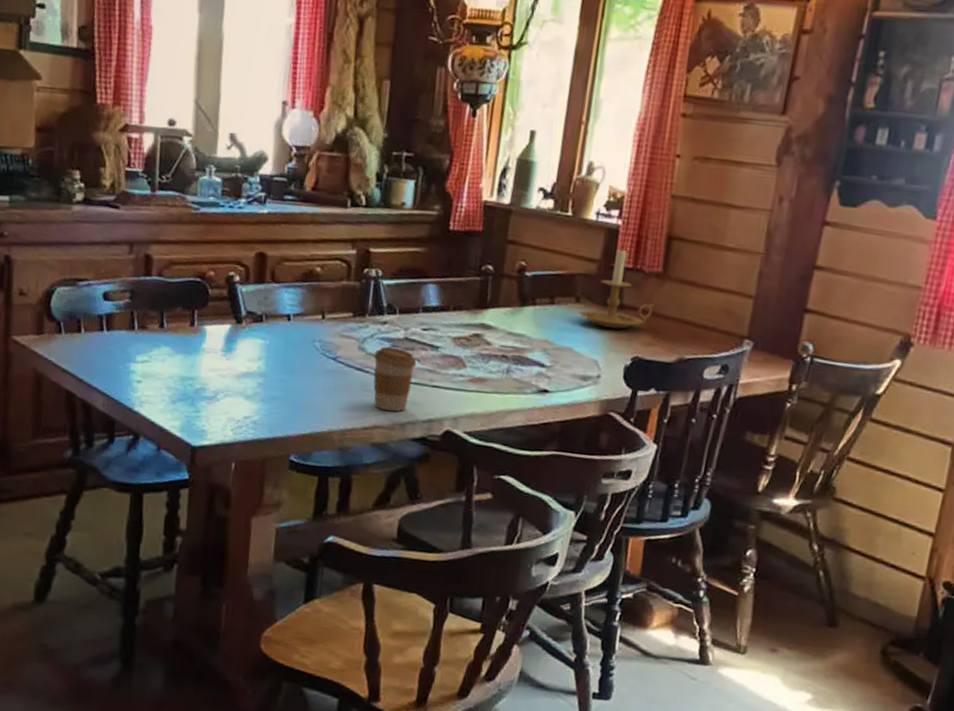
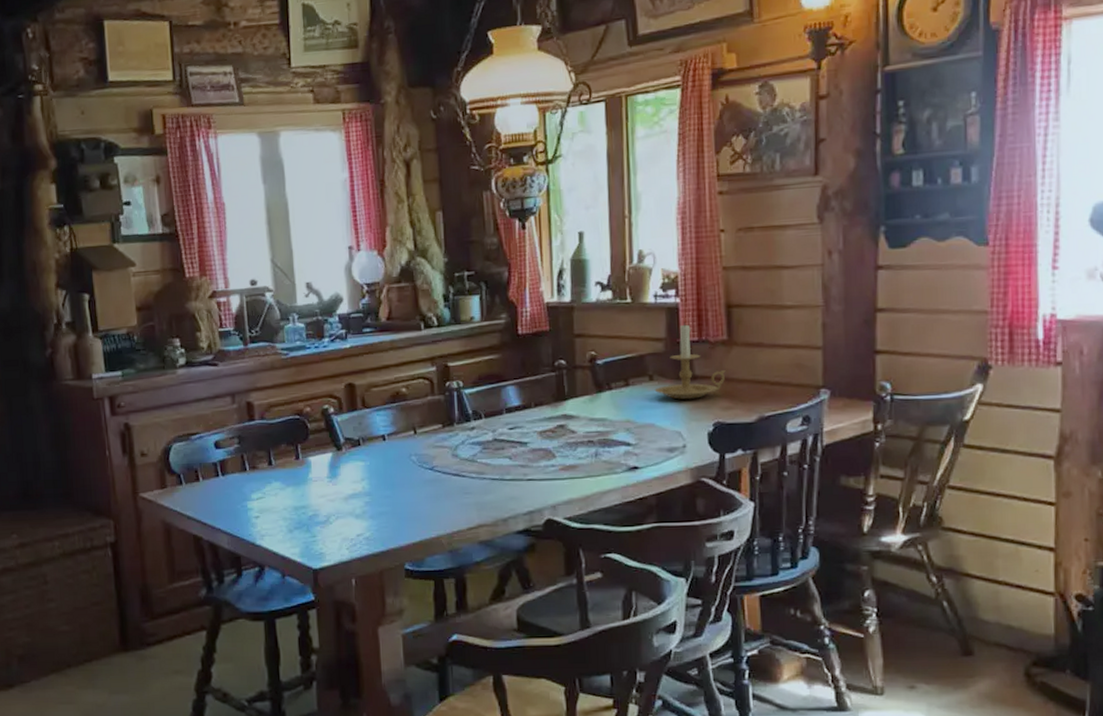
coffee cup: present [373,346,417,412] -> none [468,449,509,510]

